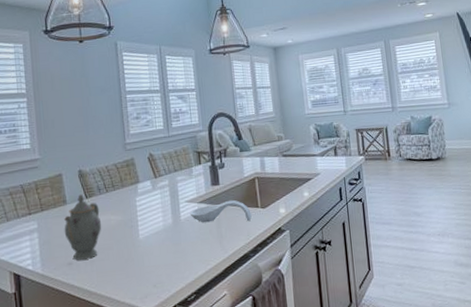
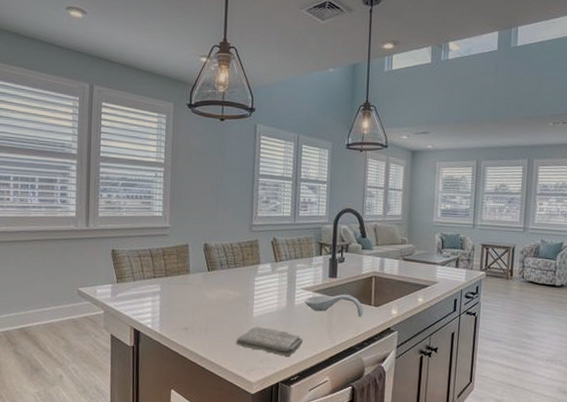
teapot: present [64,194,102,261] -> none [184,266,220,327]
washcloth: none [125,248,195,276] -> present [236,326,303,357]

